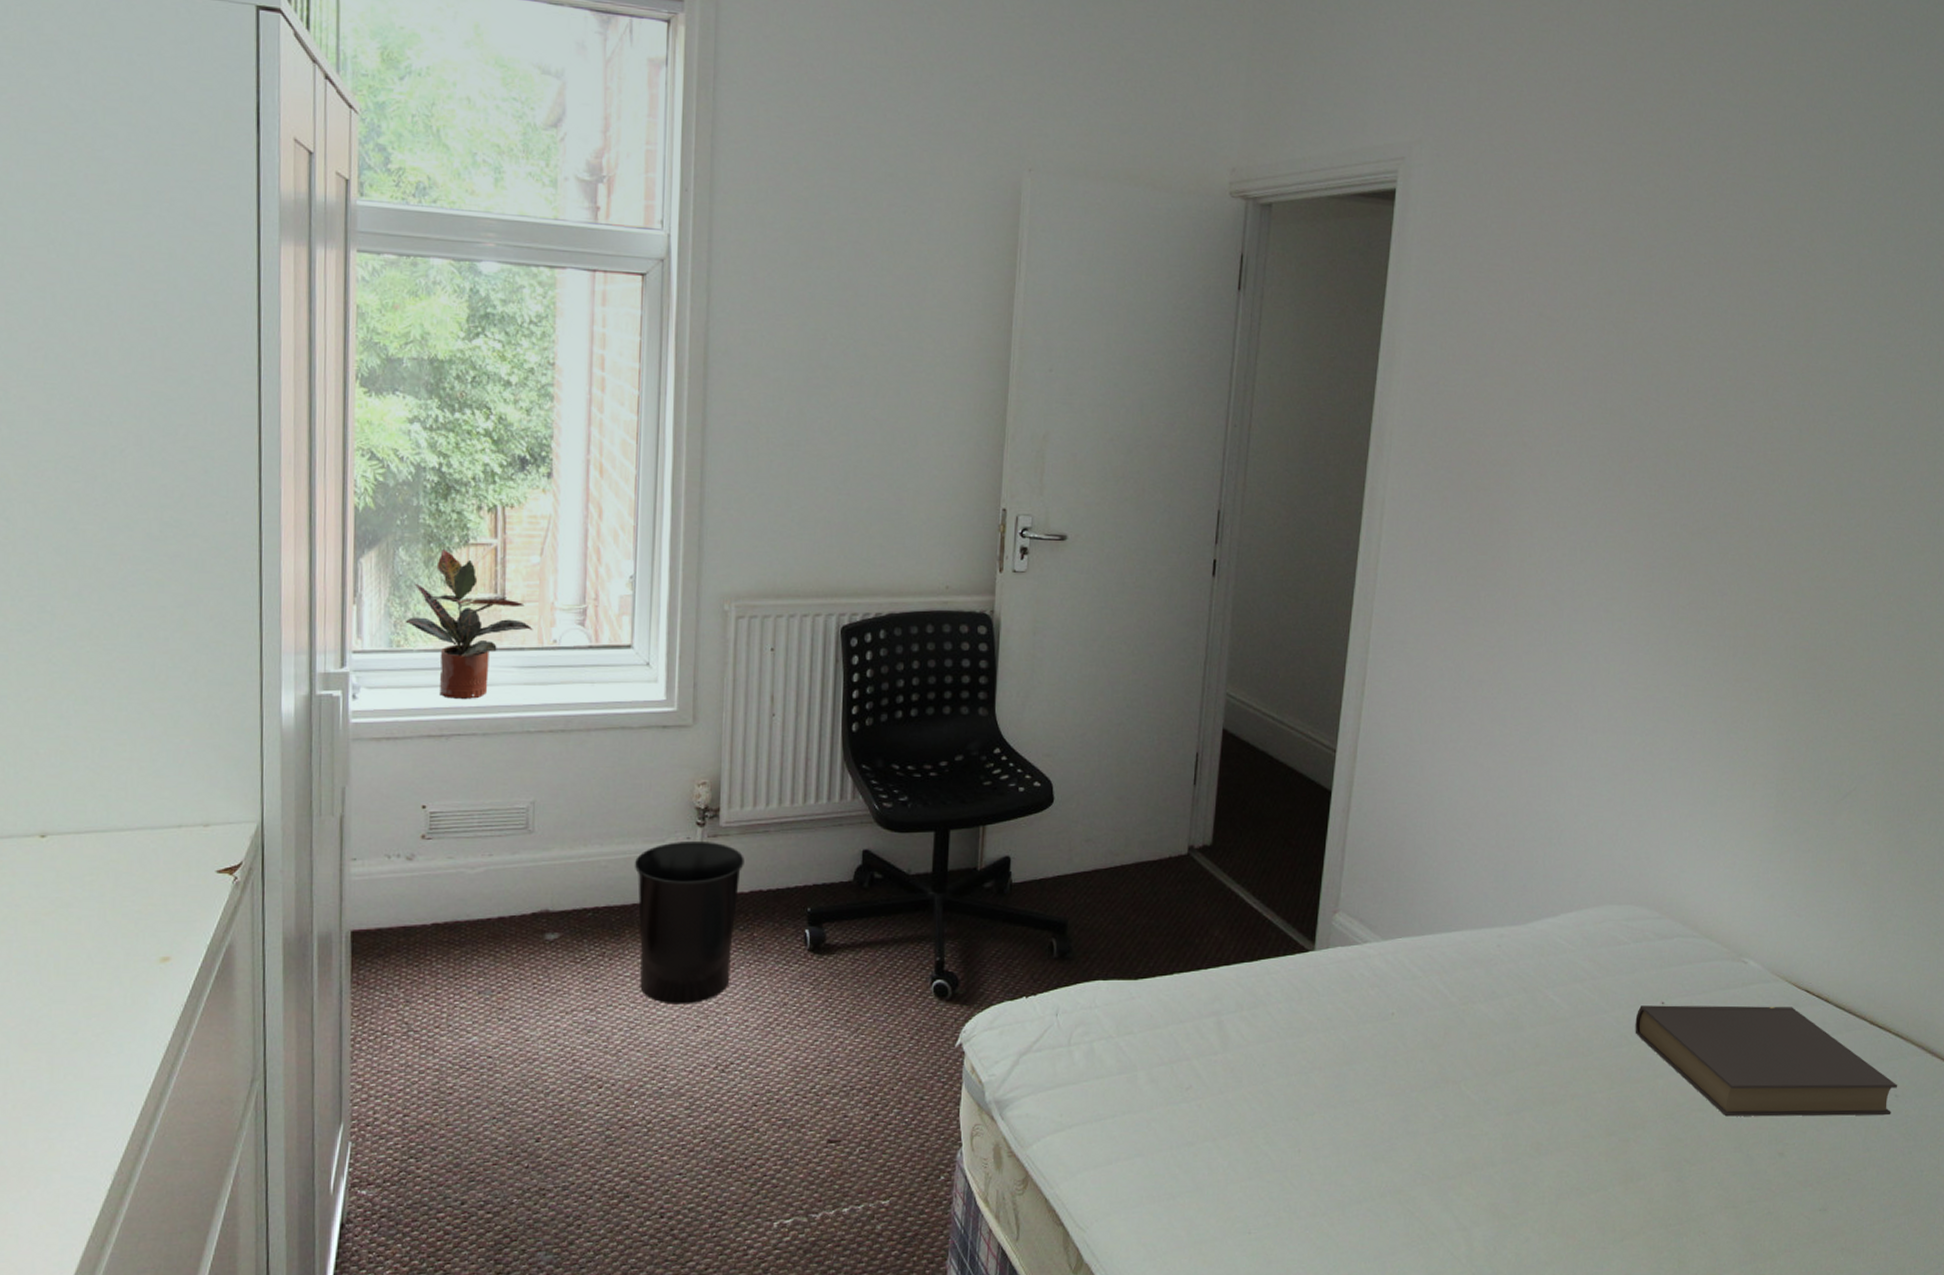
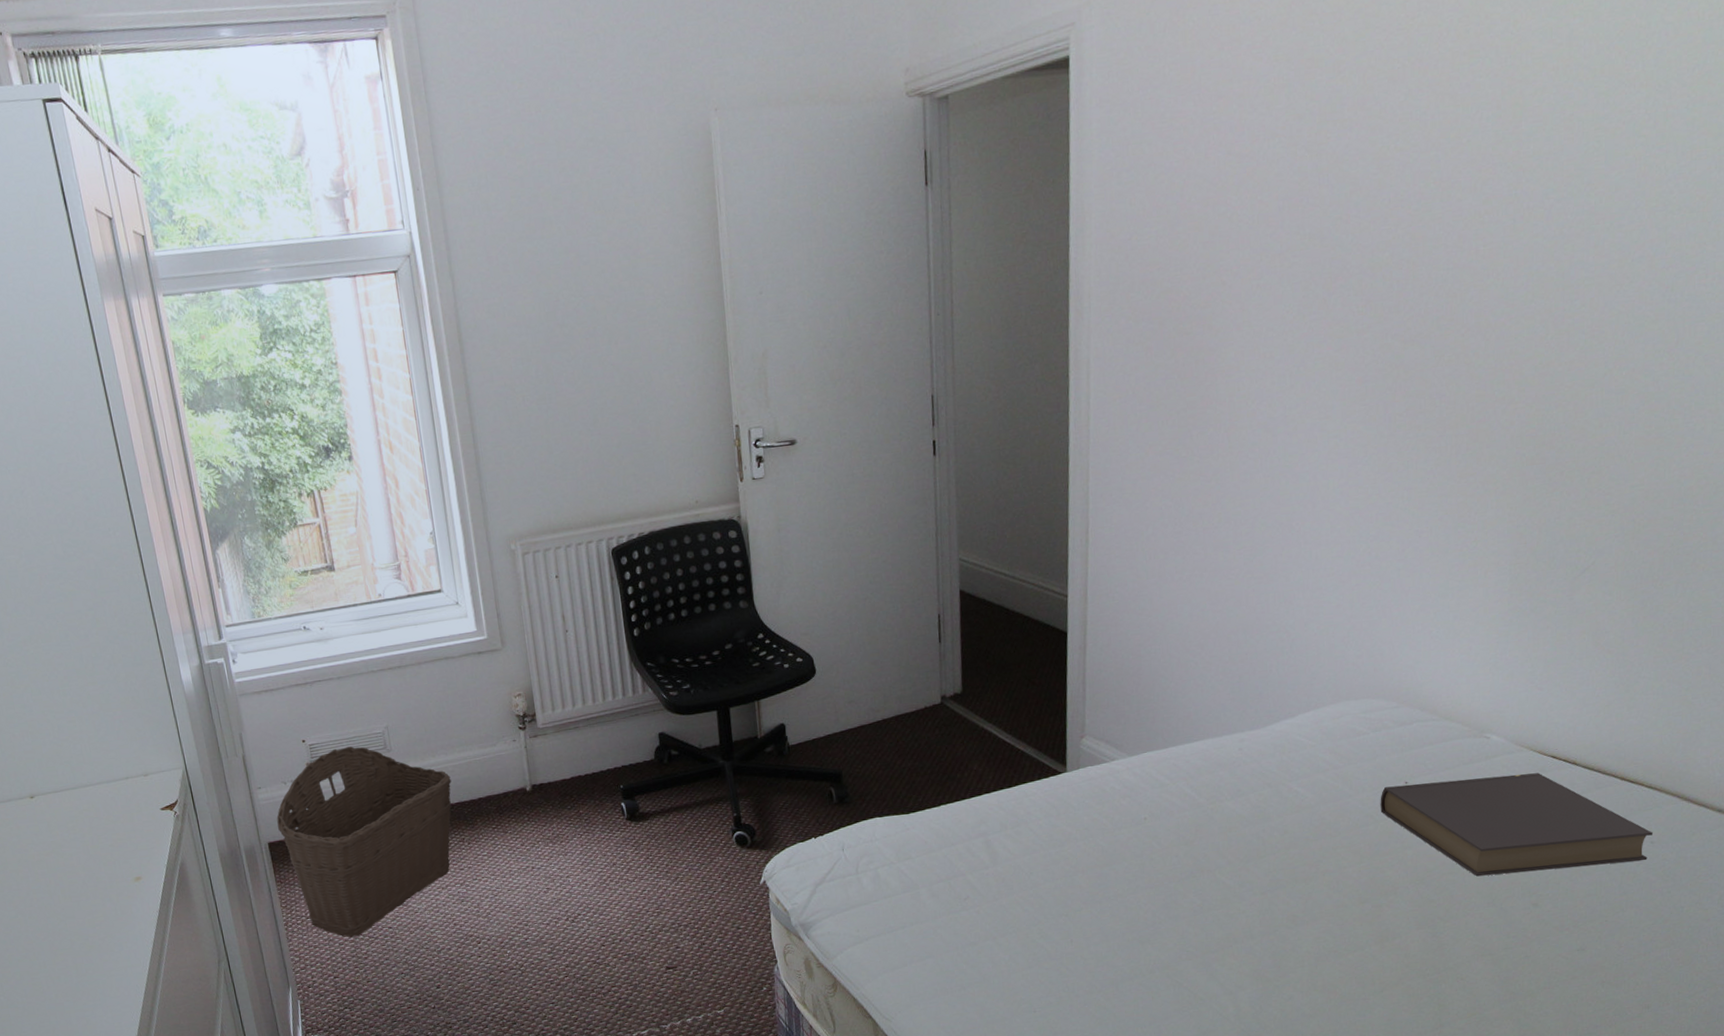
wicker basket: none [367,821,602,1065] -> present [276,746,452,938]
potted plant: present [405,549,533,700] -> none [260,533,361,654]
waste bin: present [634,840,745,1005] -> none [474,741,567,874]

